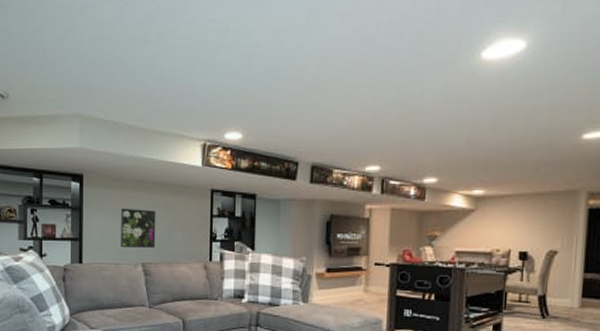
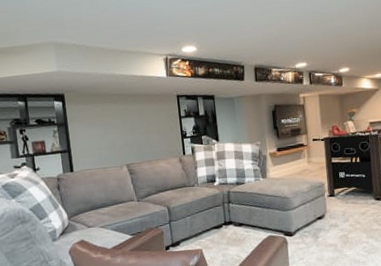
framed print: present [121,208,156,248] -> none [102,118,136,154]

